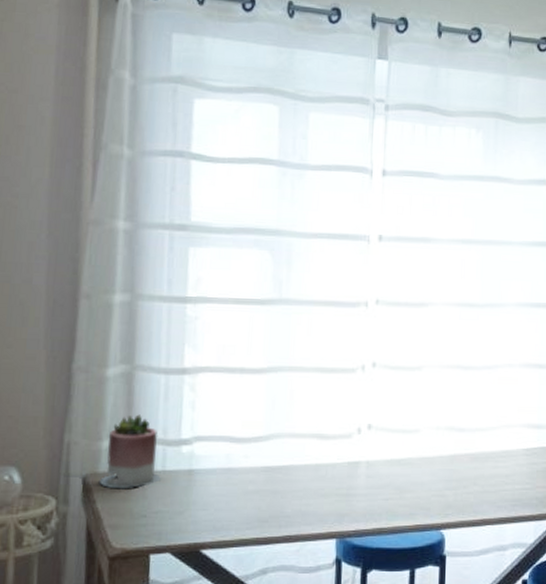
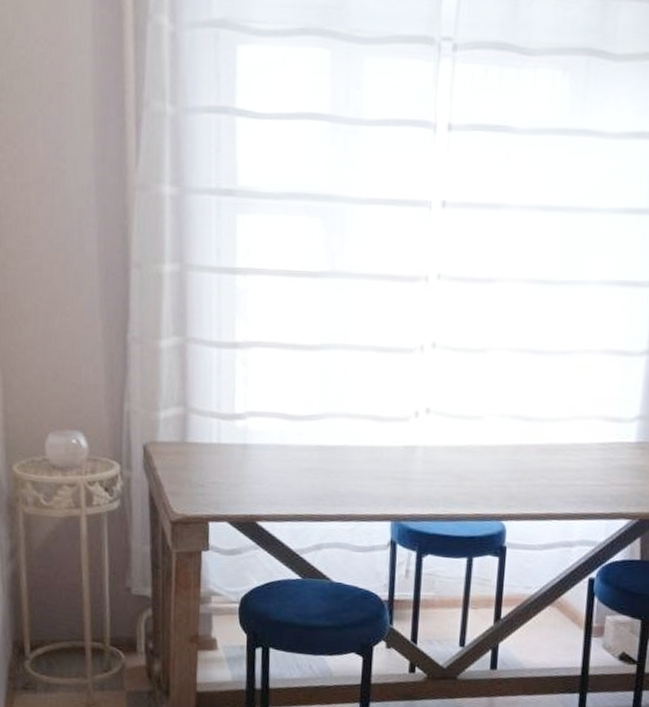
succulent planter: present [99,414,161,489] -> none [158,387,216,459]

